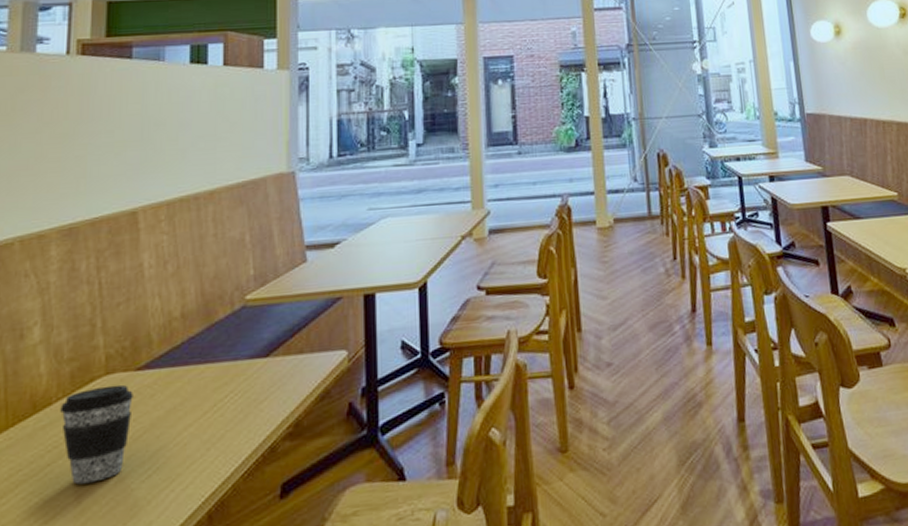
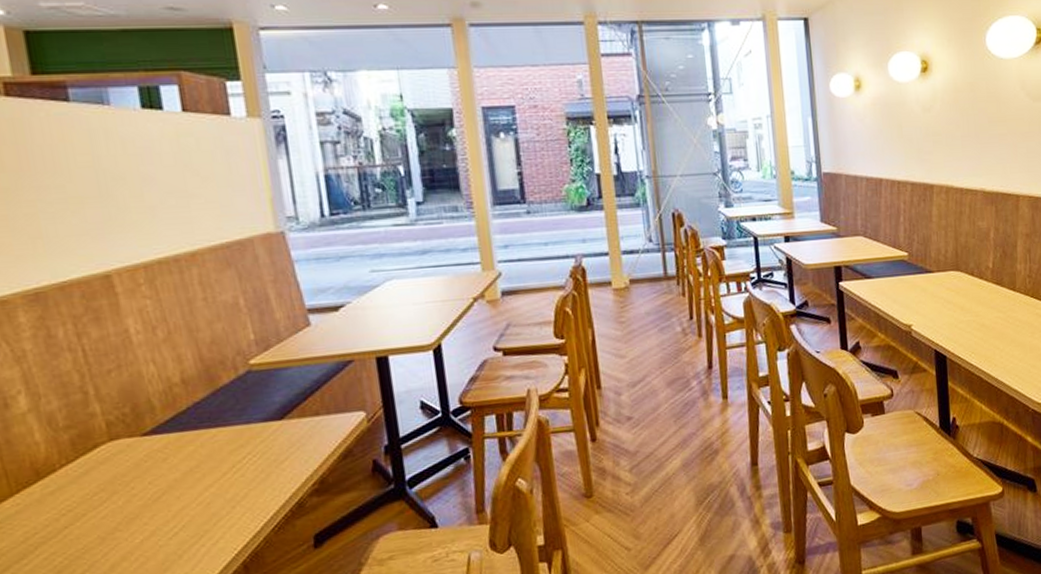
coffee cup: present [60,384,133,484] -> none [66,450,147,544]

